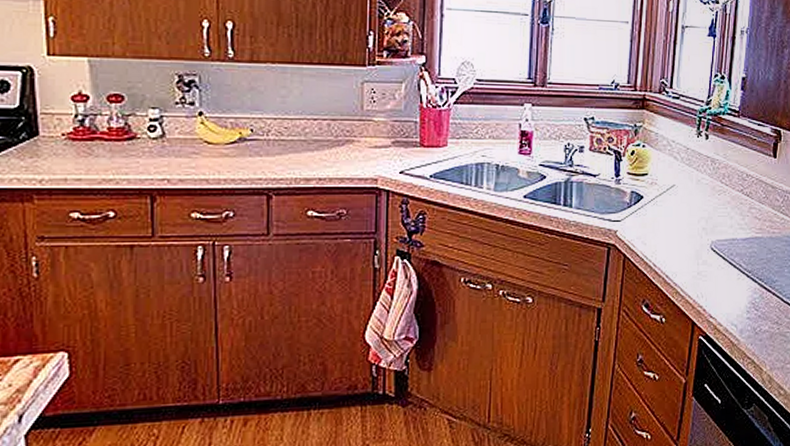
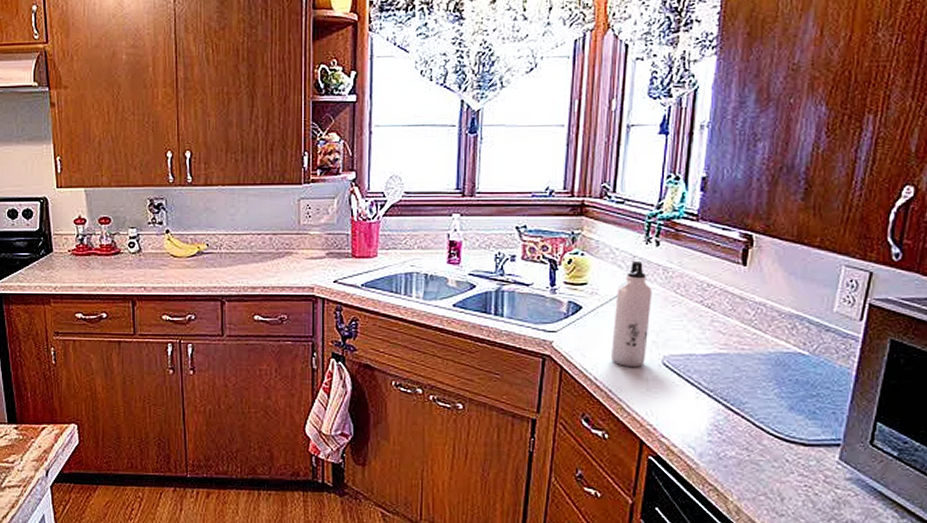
water bottle: none [668,152,702,252] -> present [611,260,652,367]

